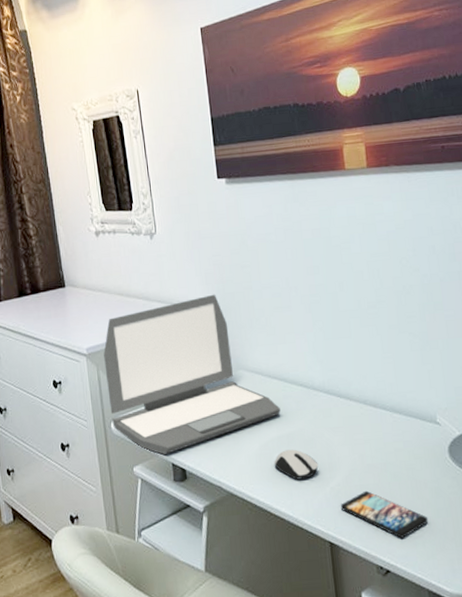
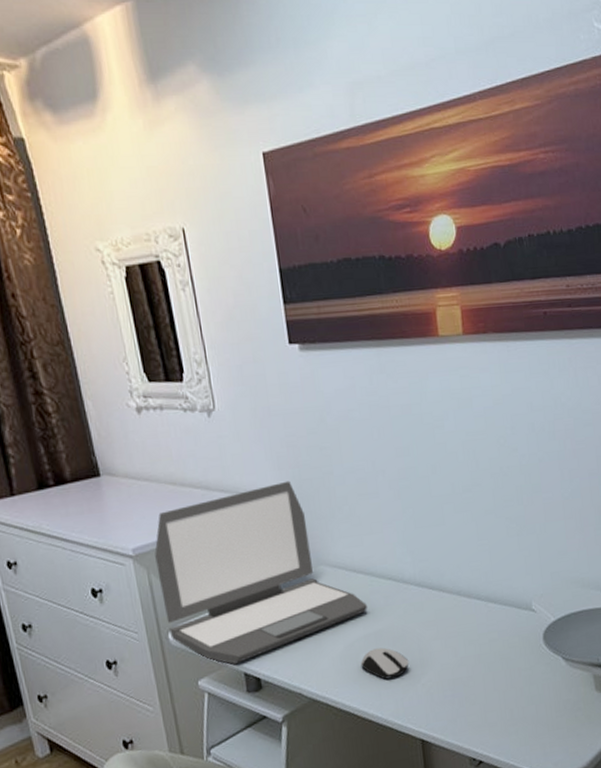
smartphone: present [340,490,429,538] -> none [432,684,522,729]

